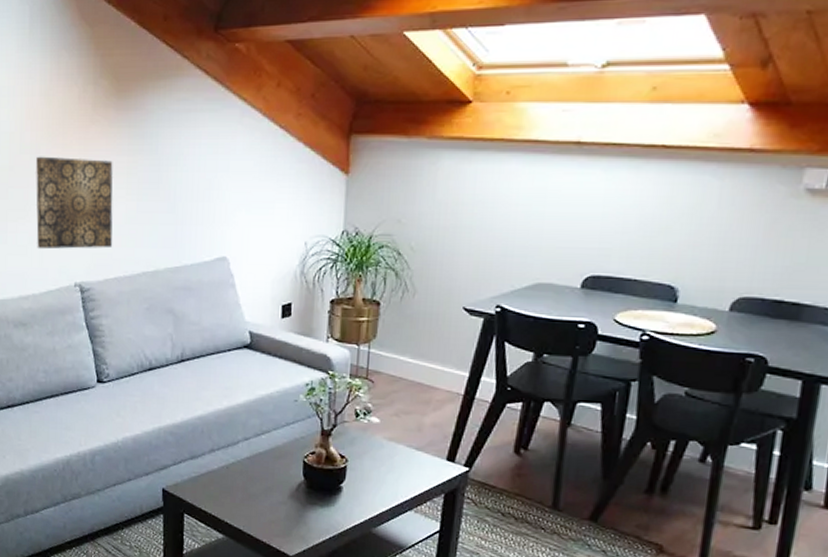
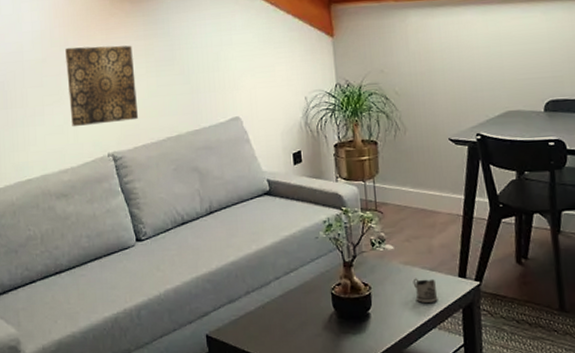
tea glass holder: none [394,456,420,484] -> present [412,278,438,303]

